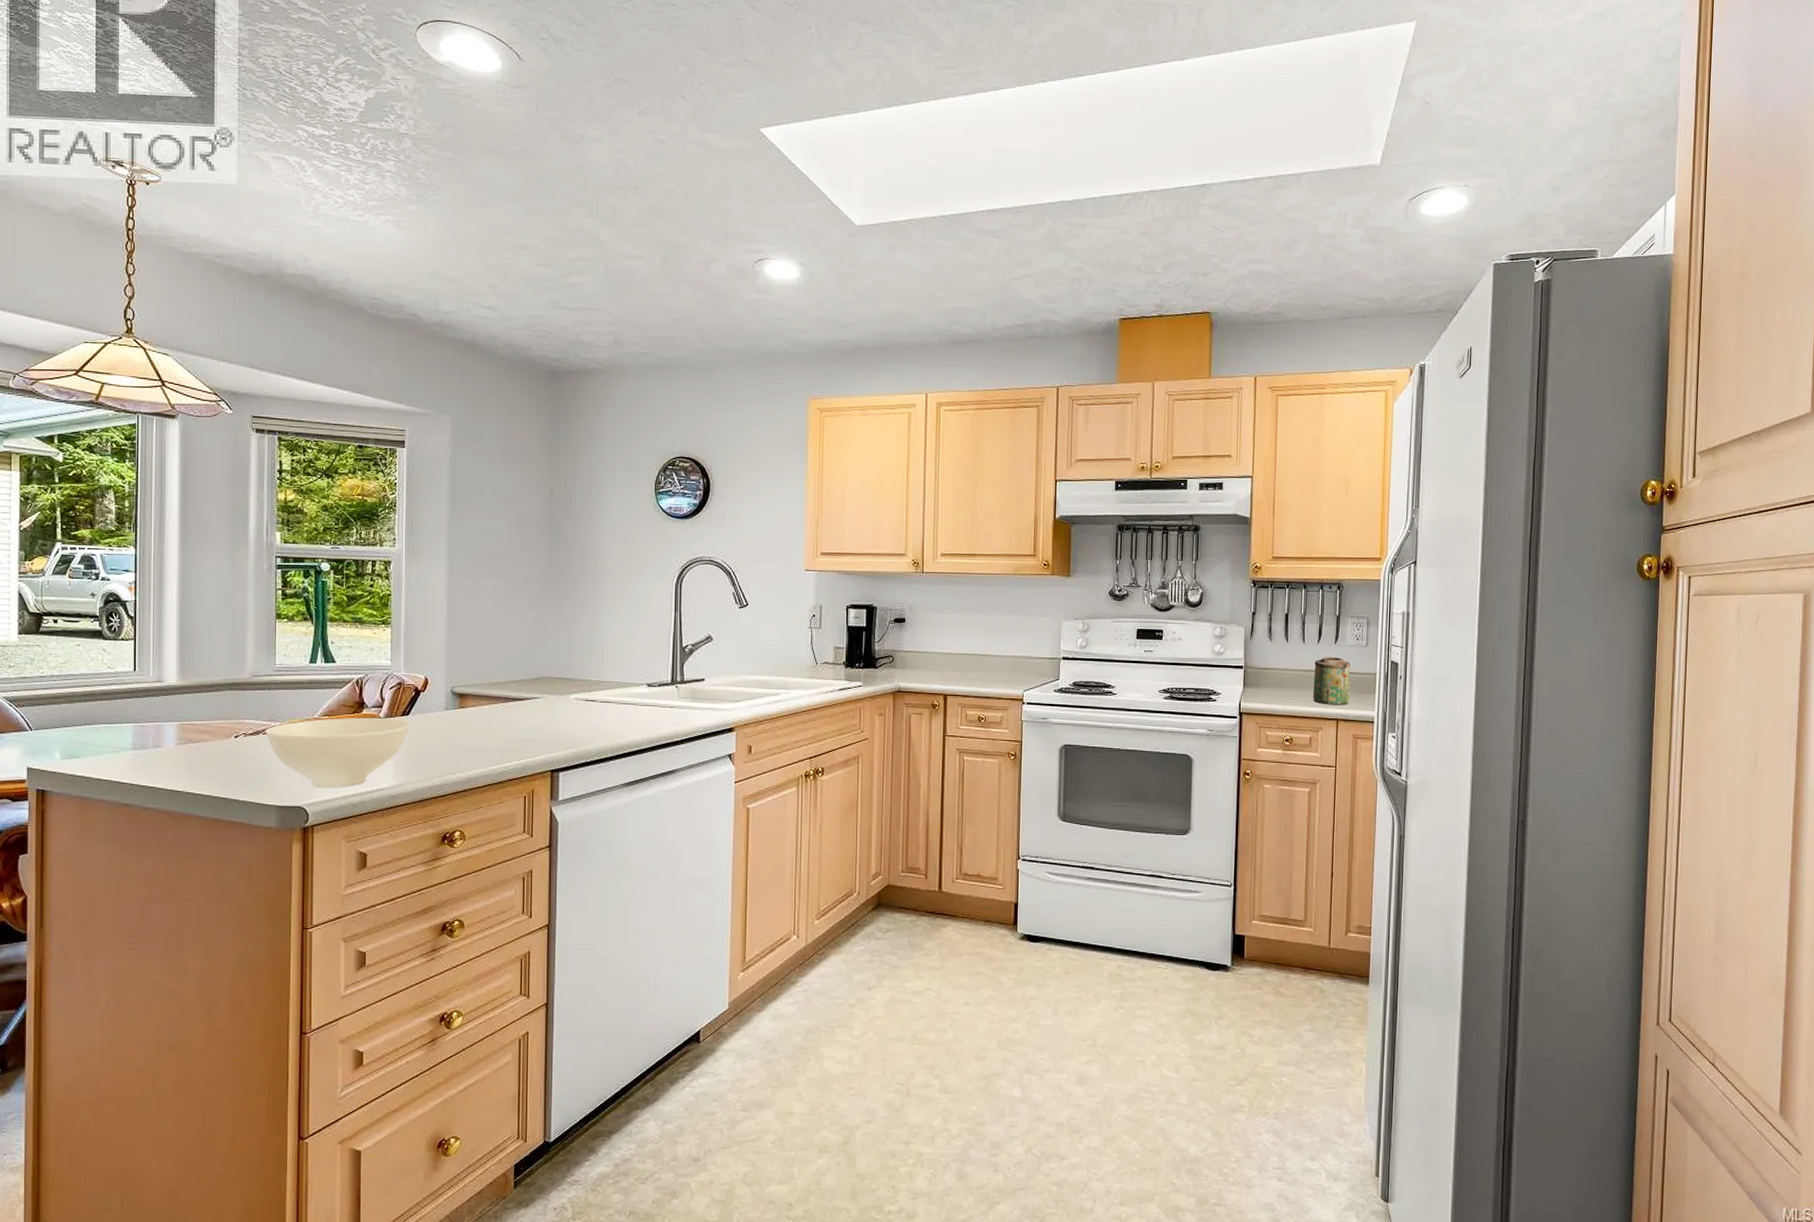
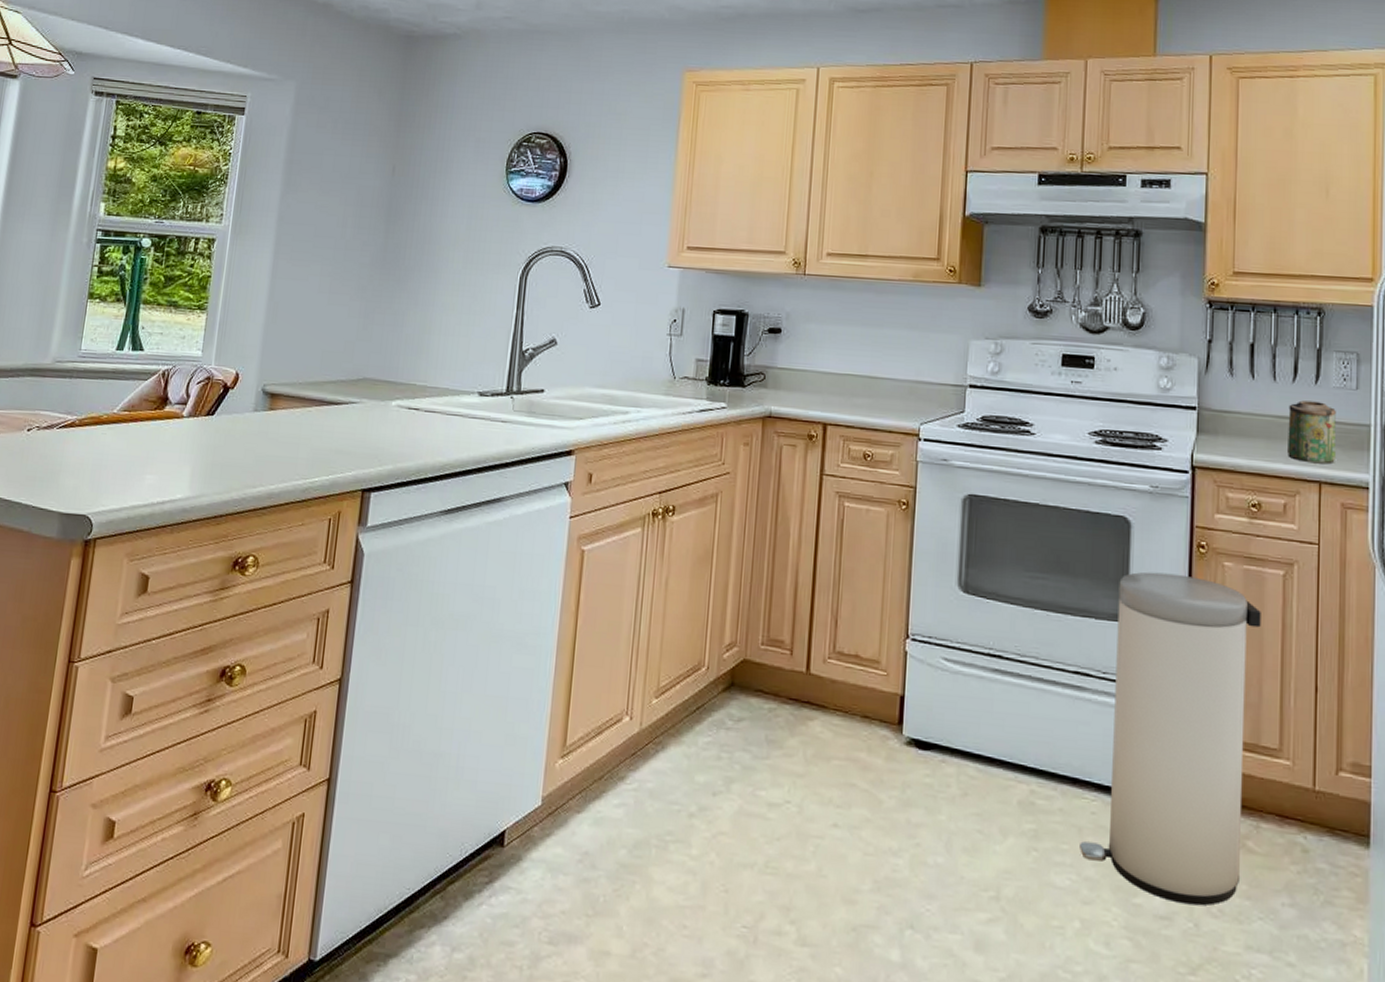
bowl: present [265,717,411,789] -> none [59,414,215,496]
pedal bin: none [1155,796,1292,1037] -> present [1080,571,1261,906]

